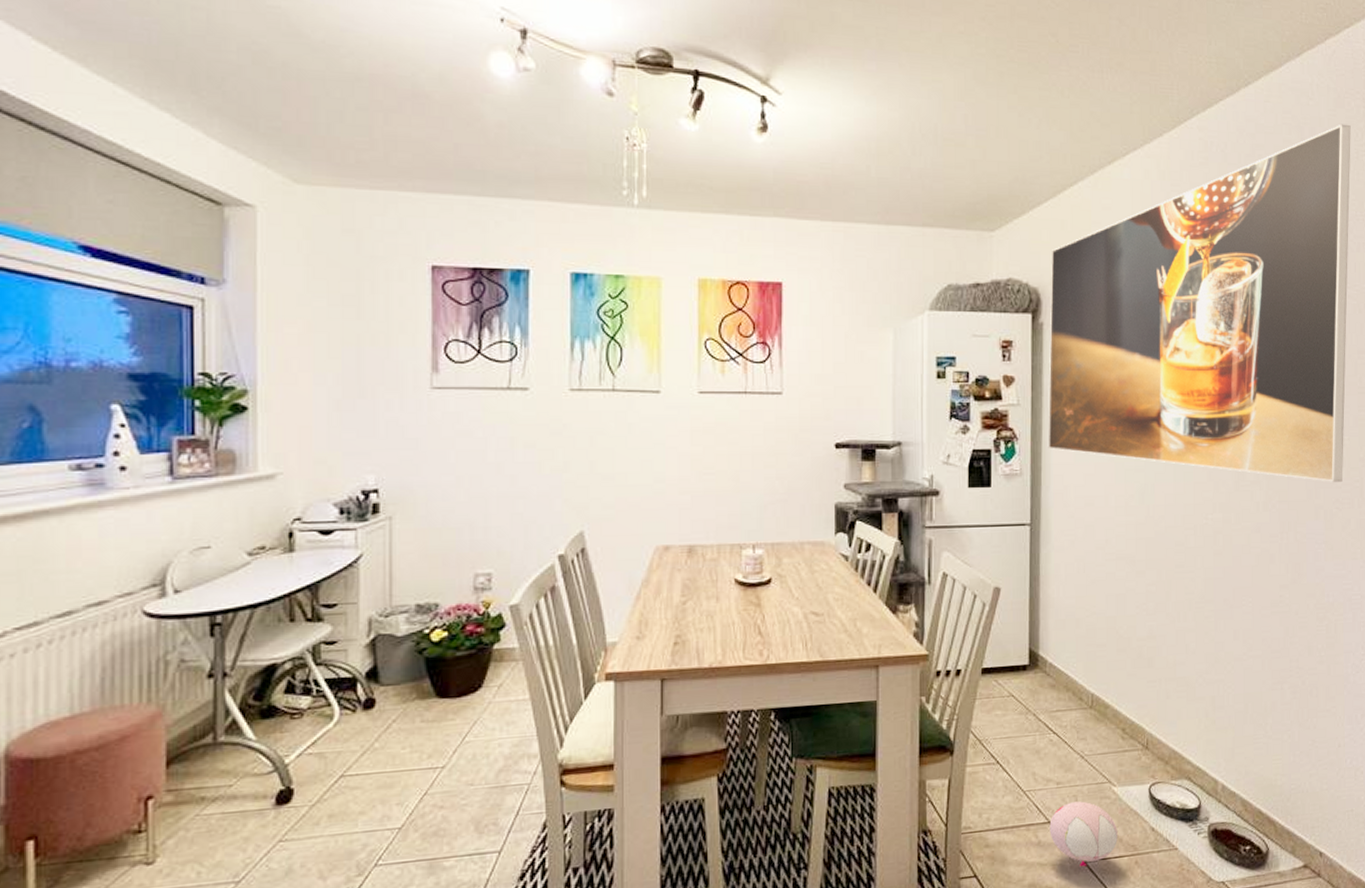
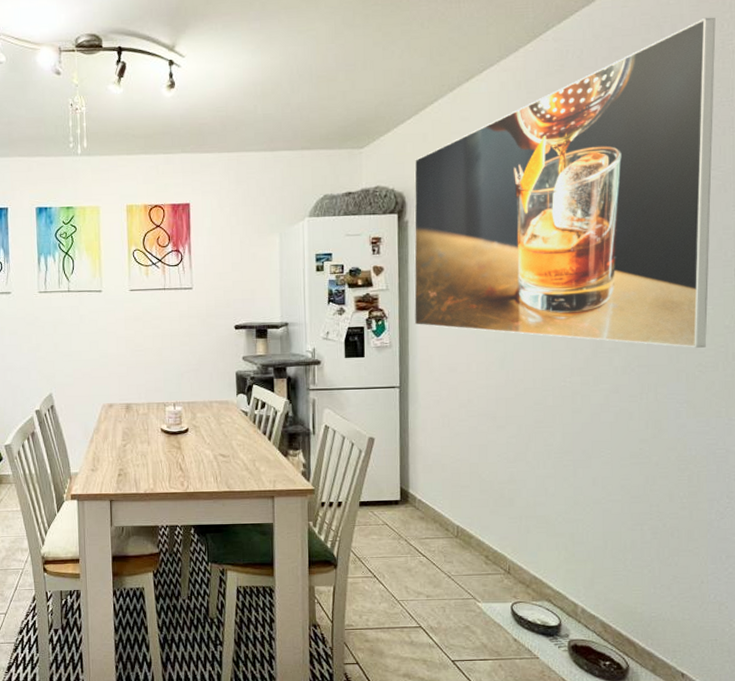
ball: present [1049,801,1117,867] -> none [421,612,482,665]

